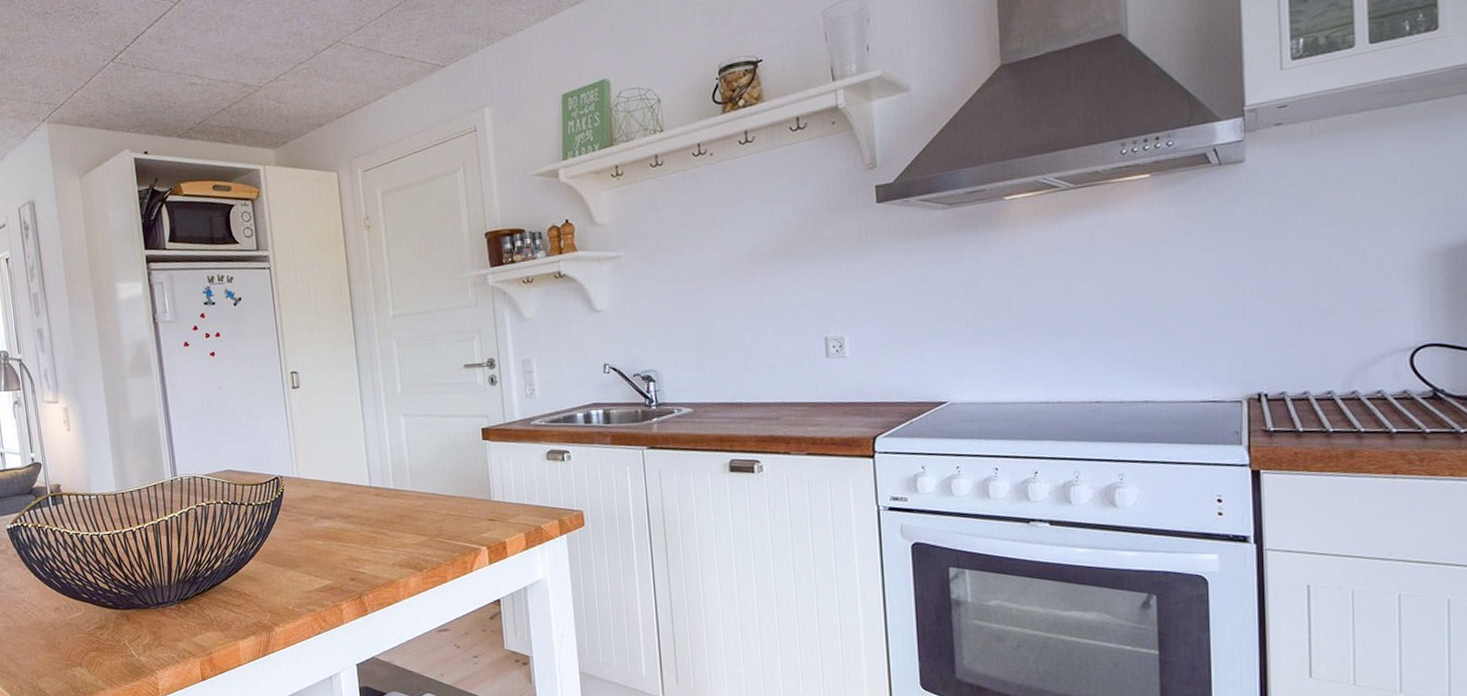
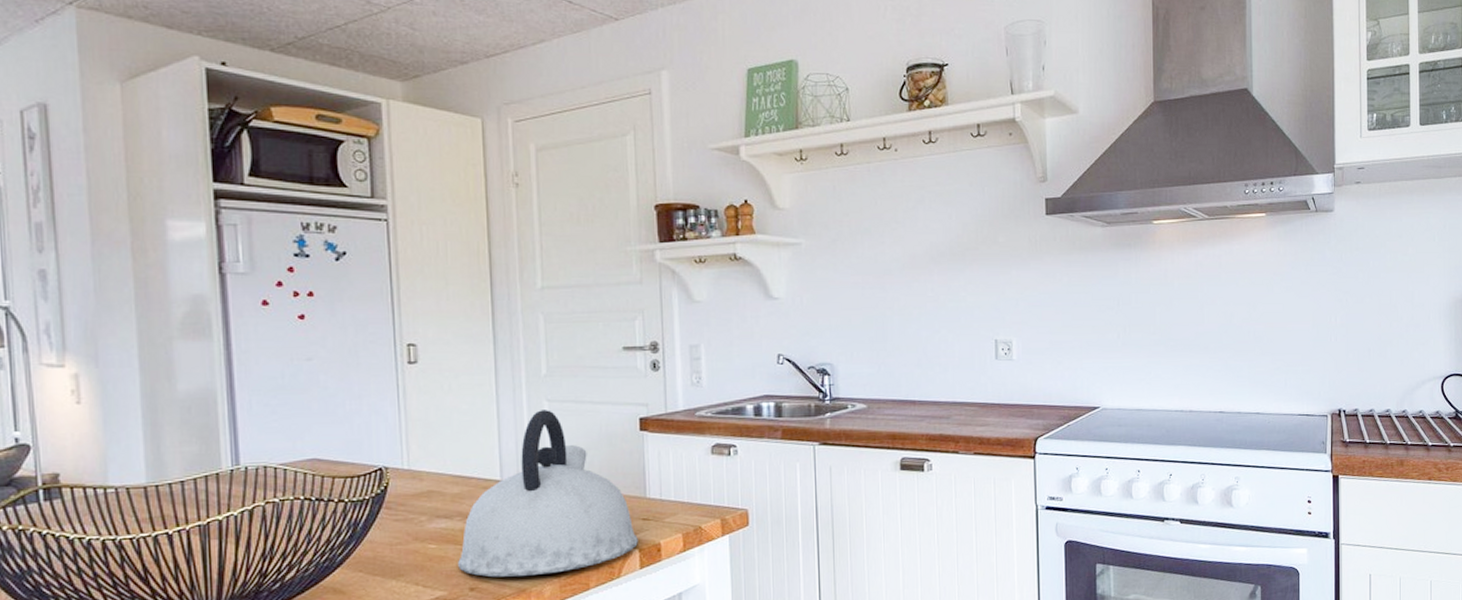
kettle: none [340,424,486,570] -> present [458,410,638,577]

